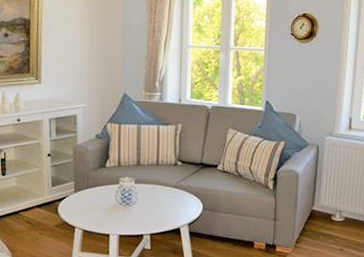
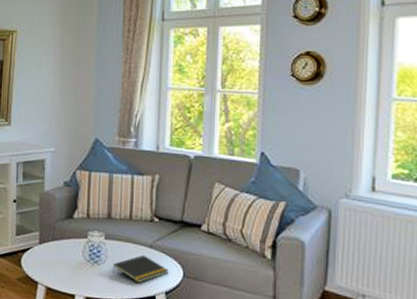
notepad: none [143,194,191,218] -> present [113,254,169,283]

